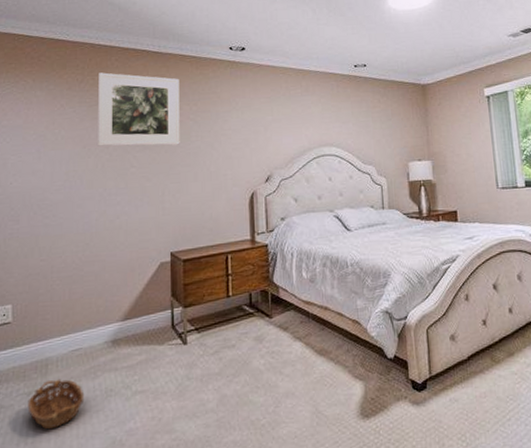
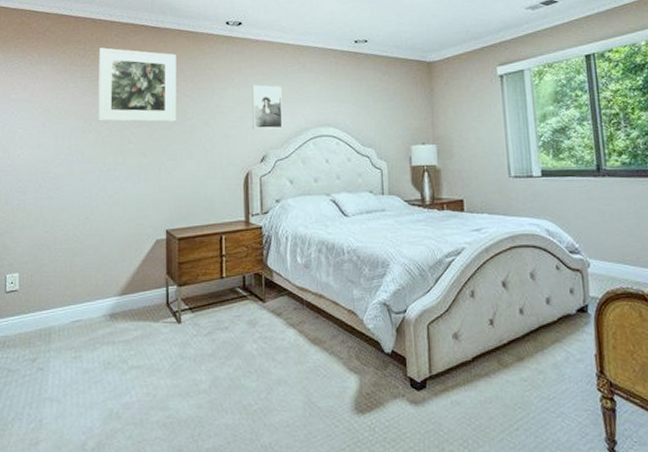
basket: present [27,378,85,430] -> none [32,348,84,396]
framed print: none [256,107,287,151] -> present [252,84,283,130]

